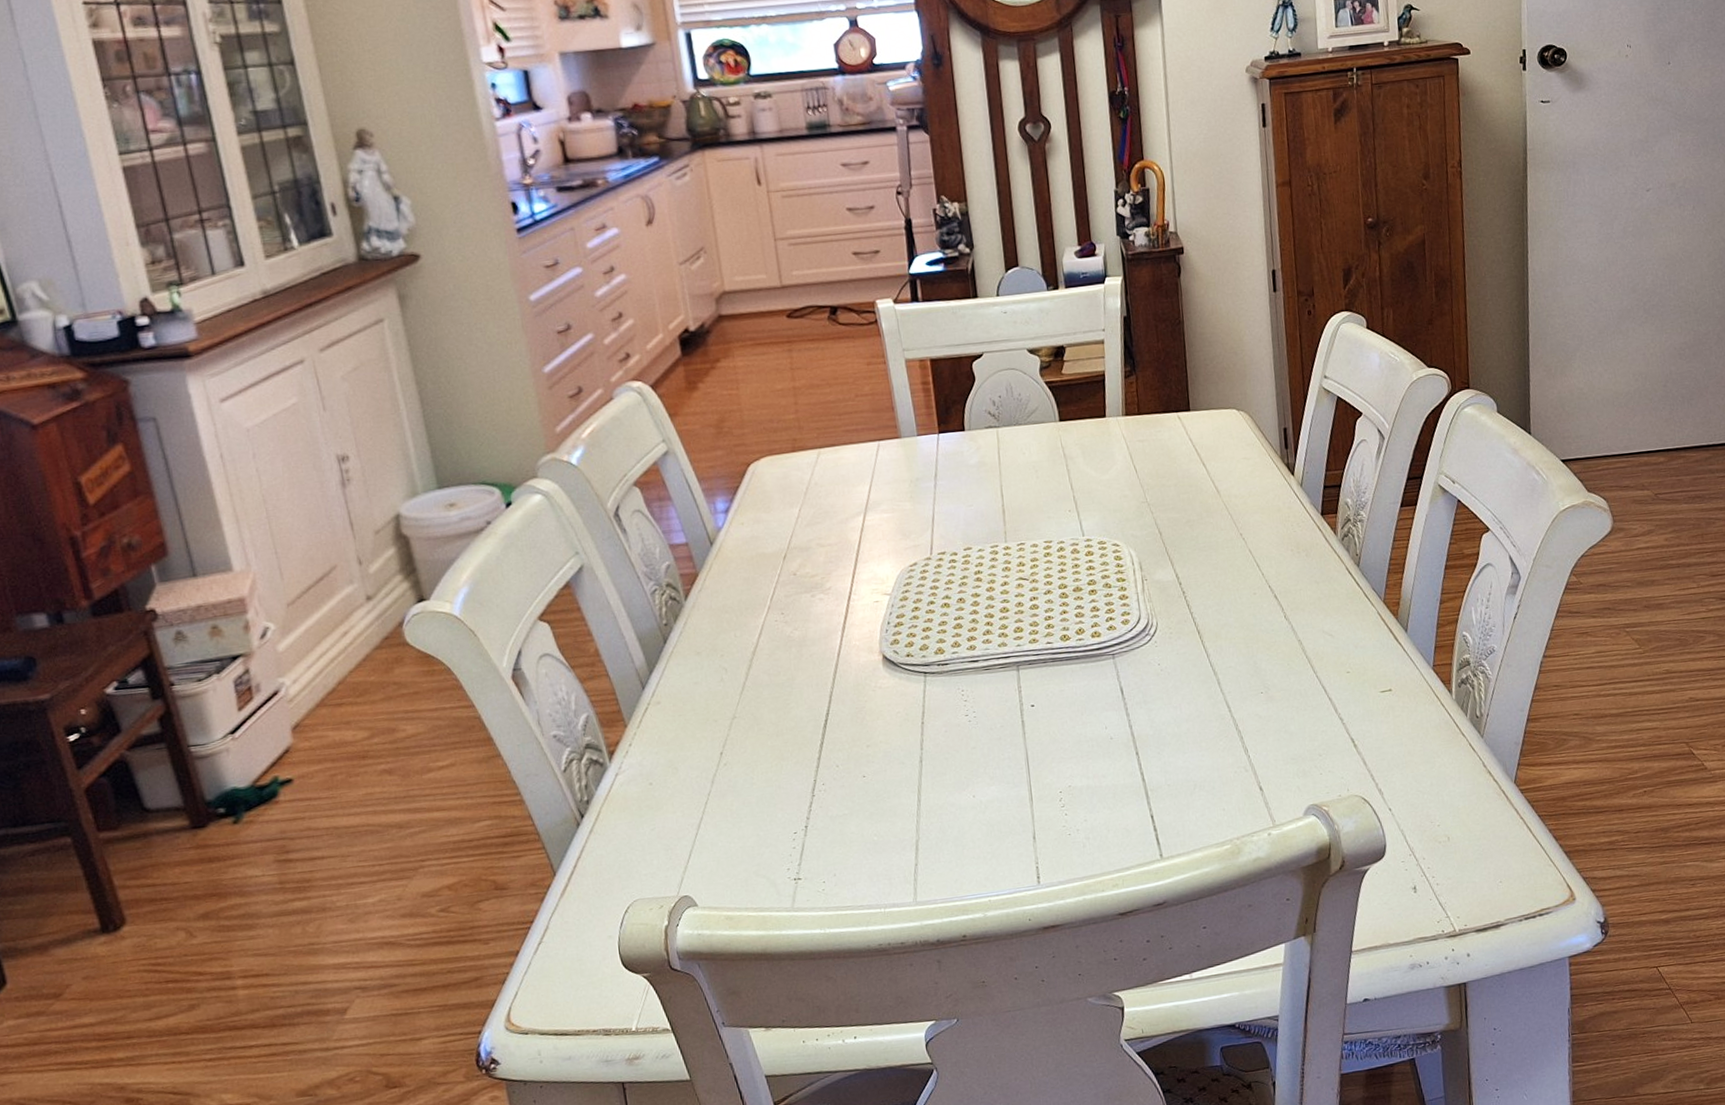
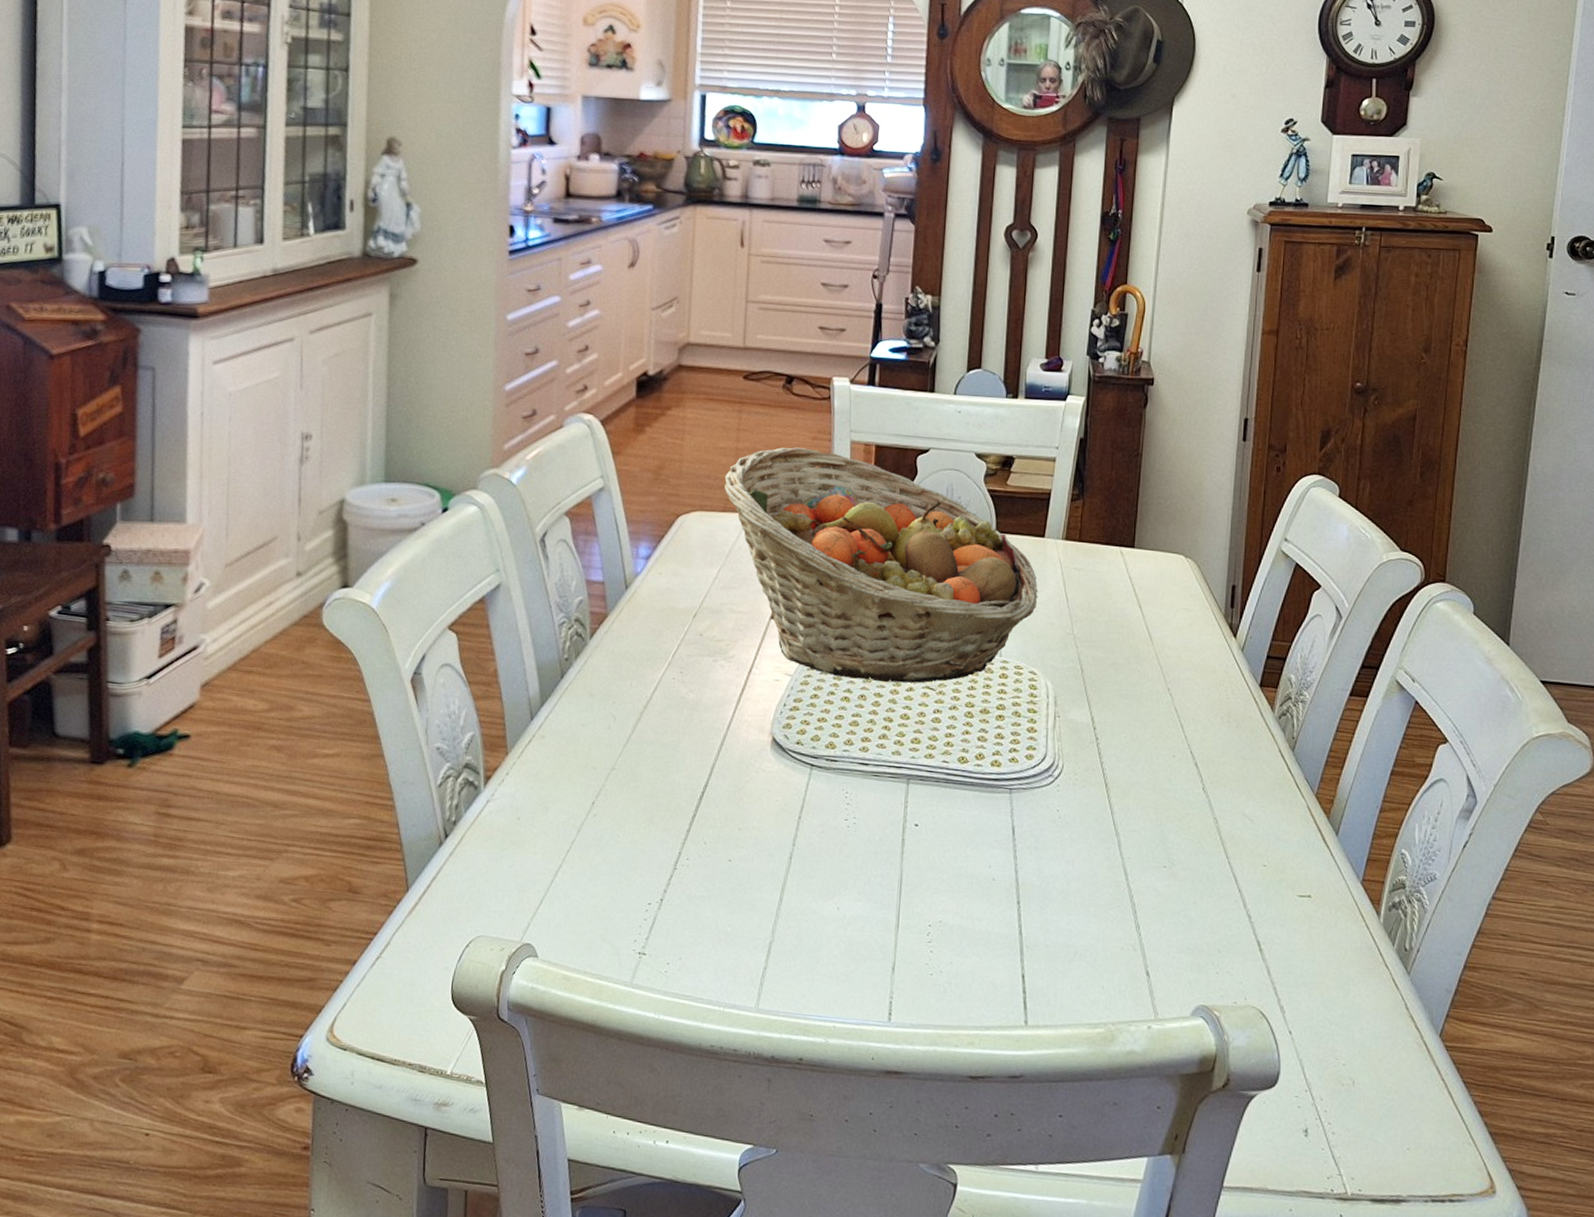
fruit basket: none [787,374,1109,586] -> present [724,447,1038,683]

